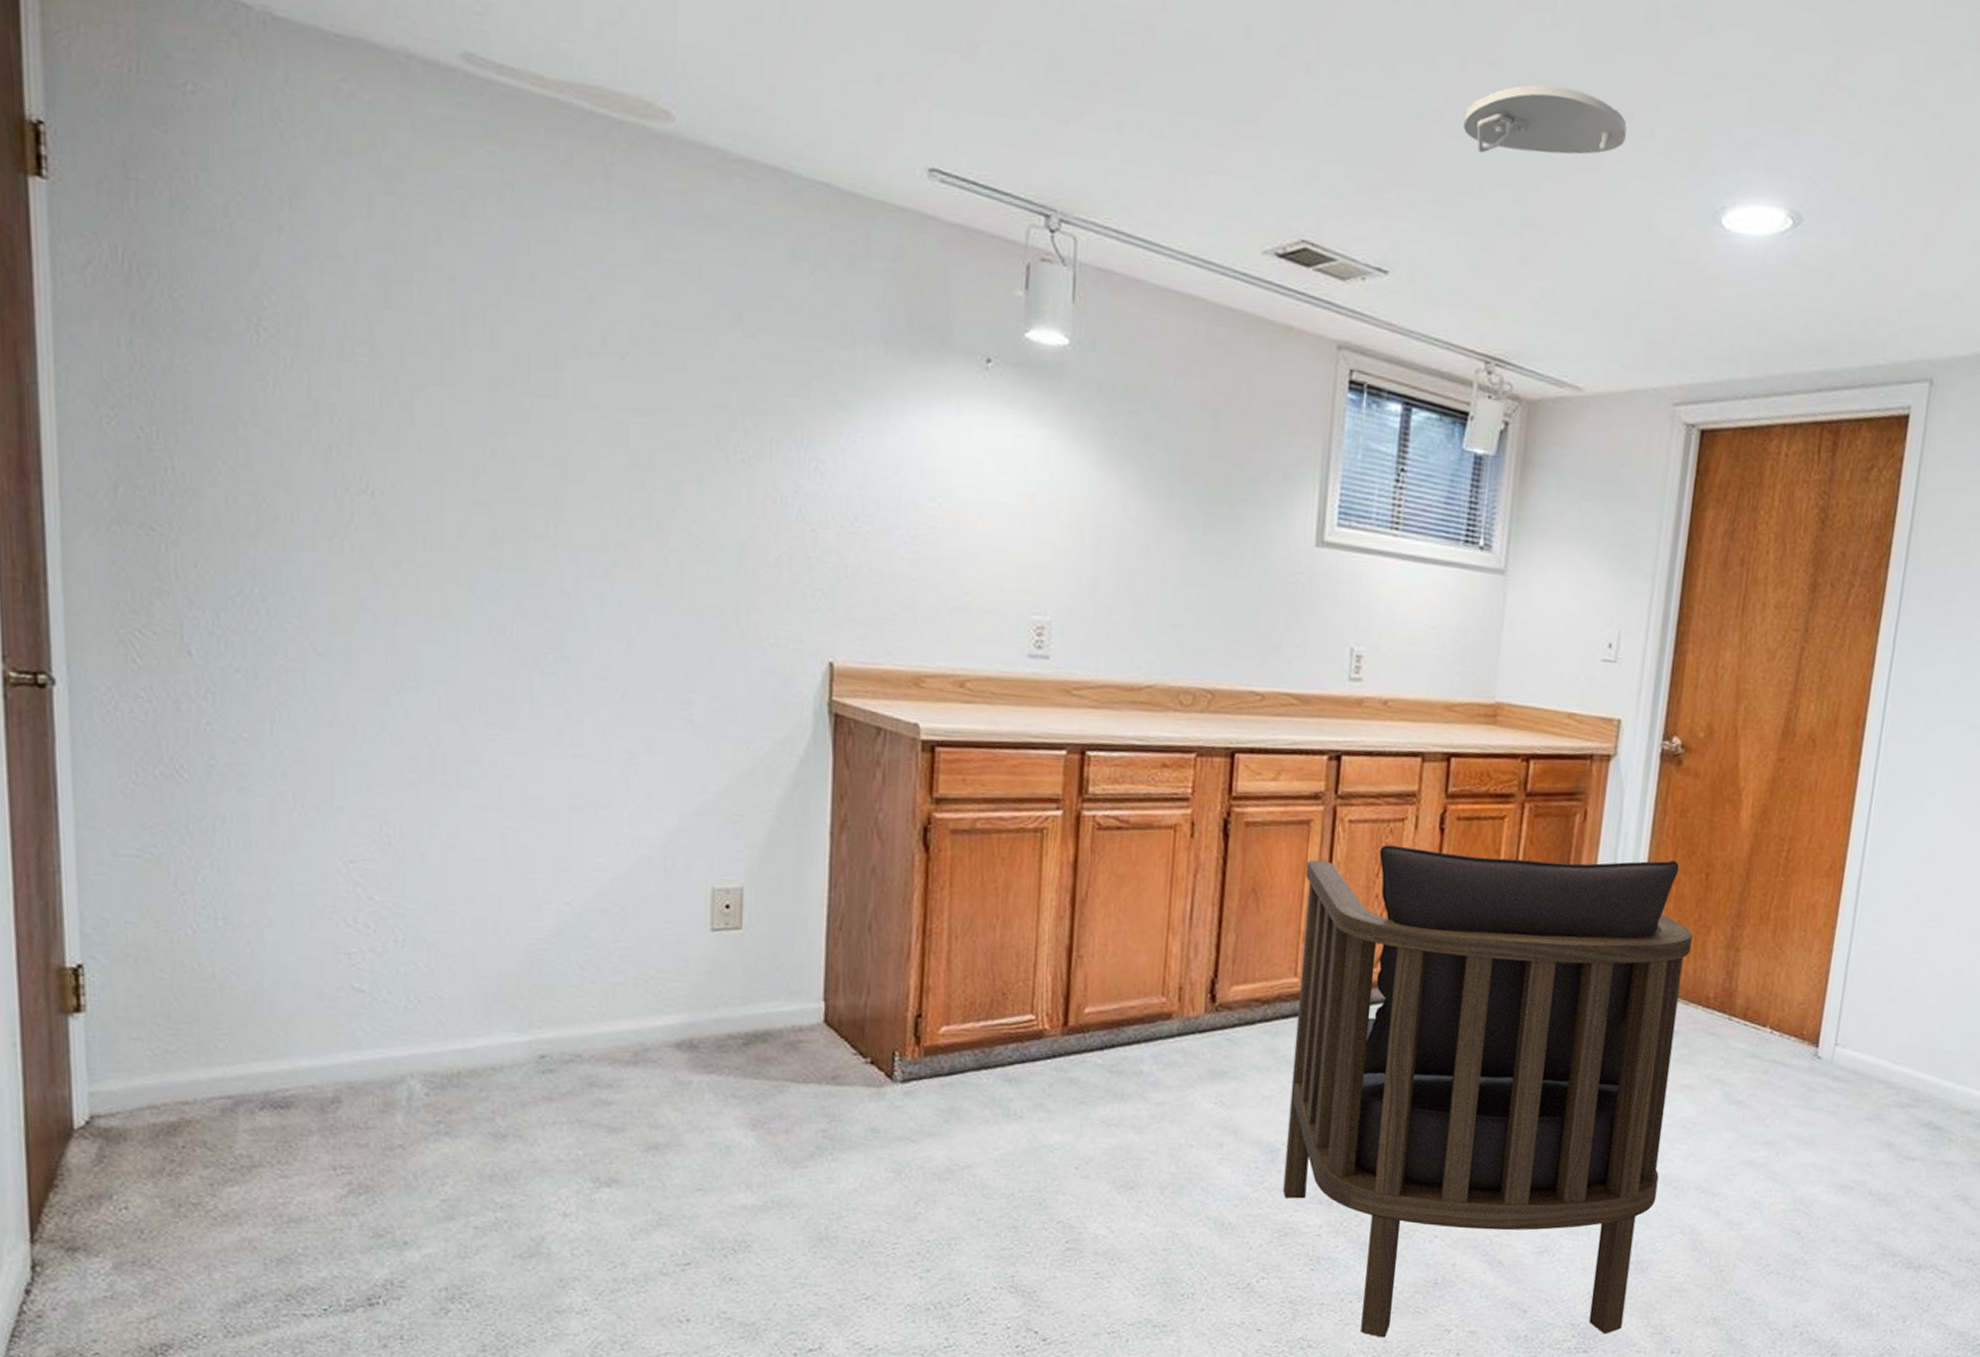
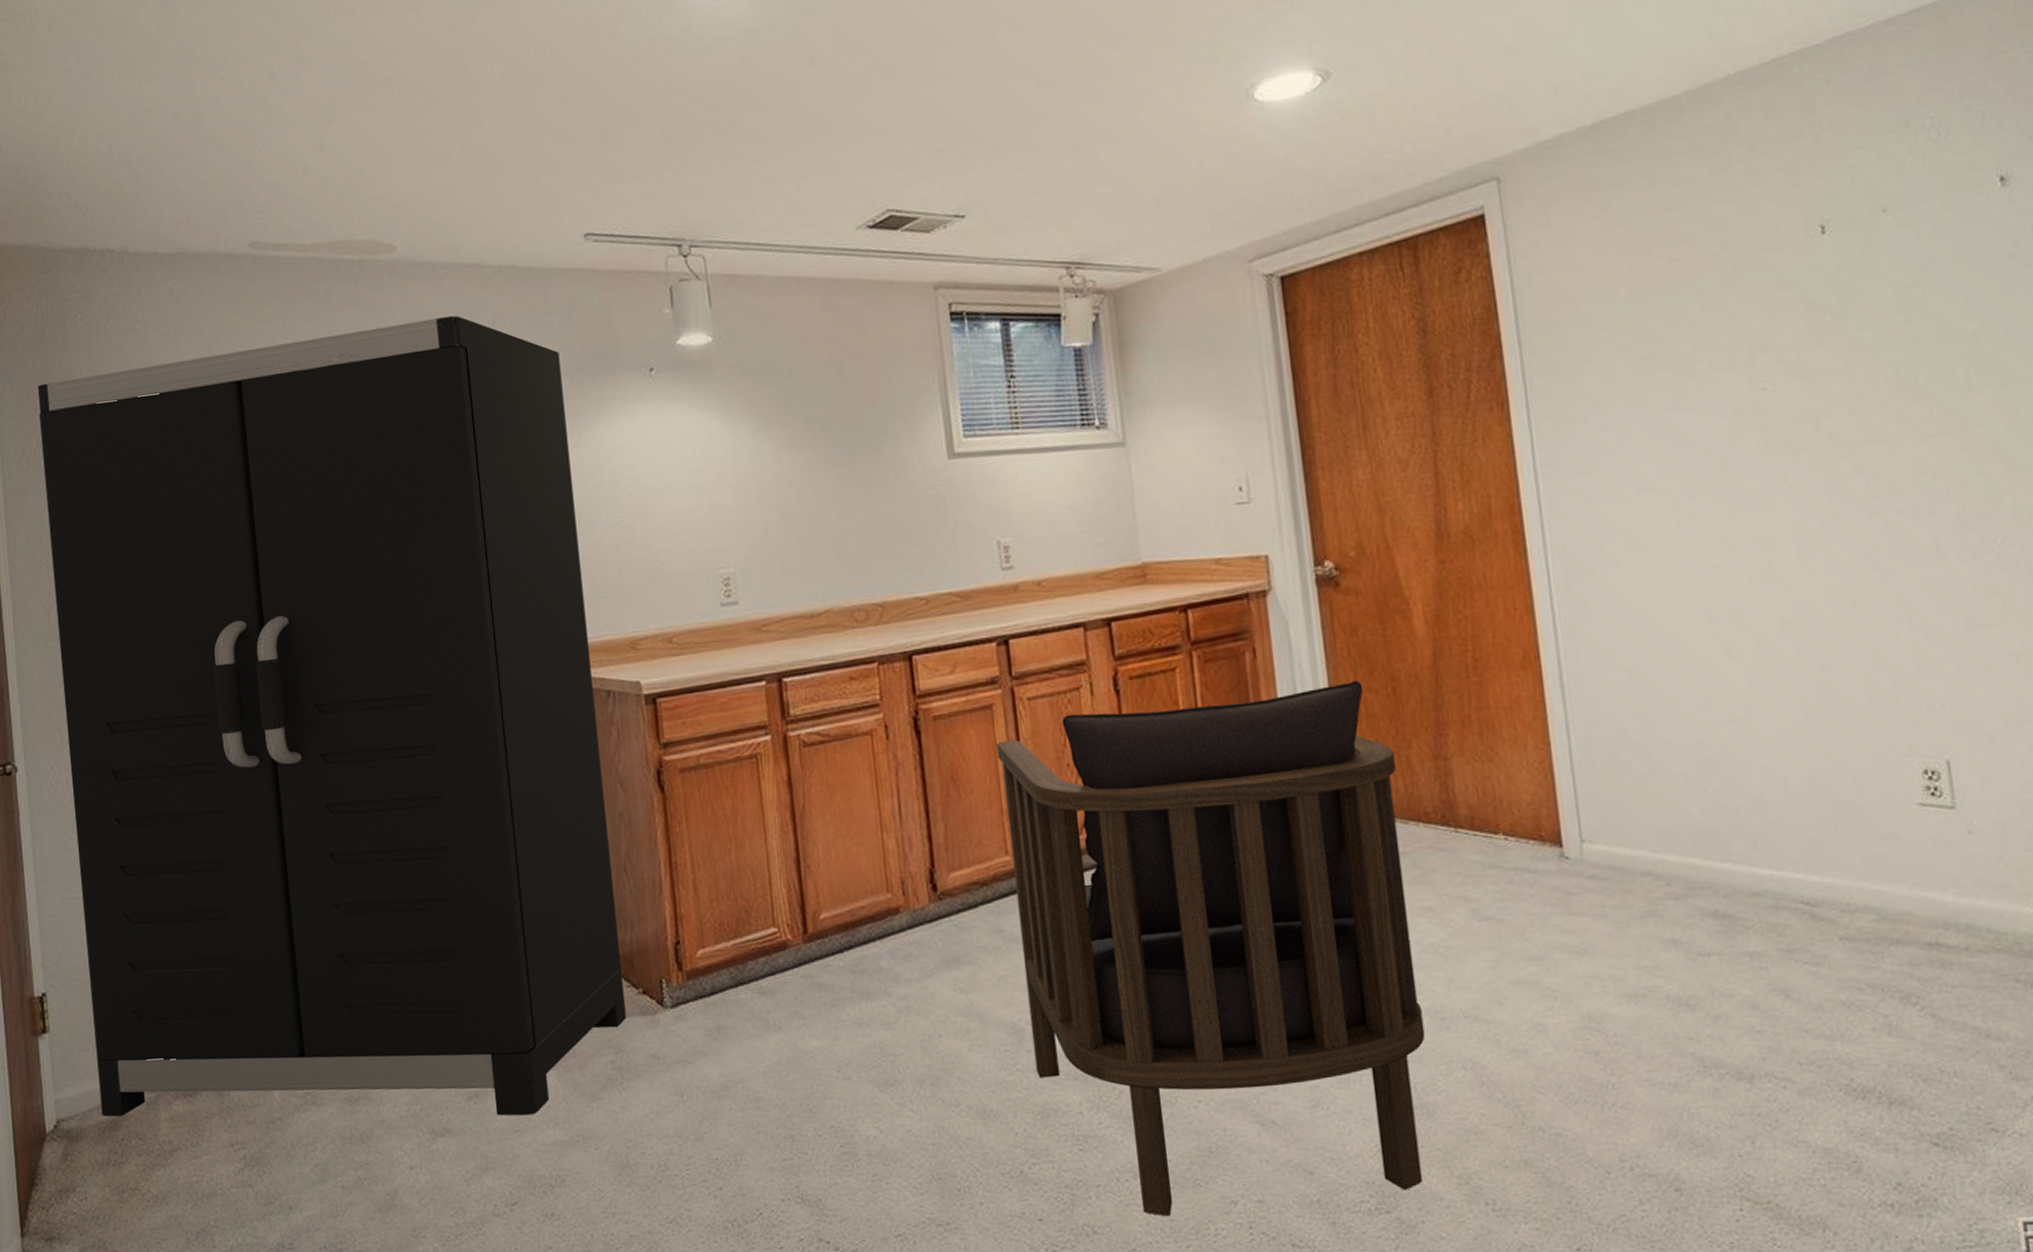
storage cabinet: none [115,169,875,1175] -> present [37,315,626,1117]
smoke detector: present [1464,85,1627,155] -> none [1004,27,1149,100]

